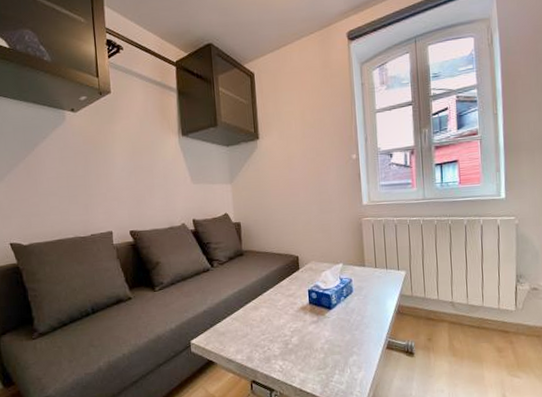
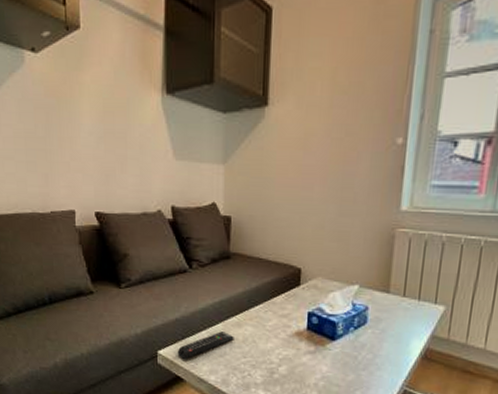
remote control: none [207,315,253,344] -> present [177,331,234,359]

